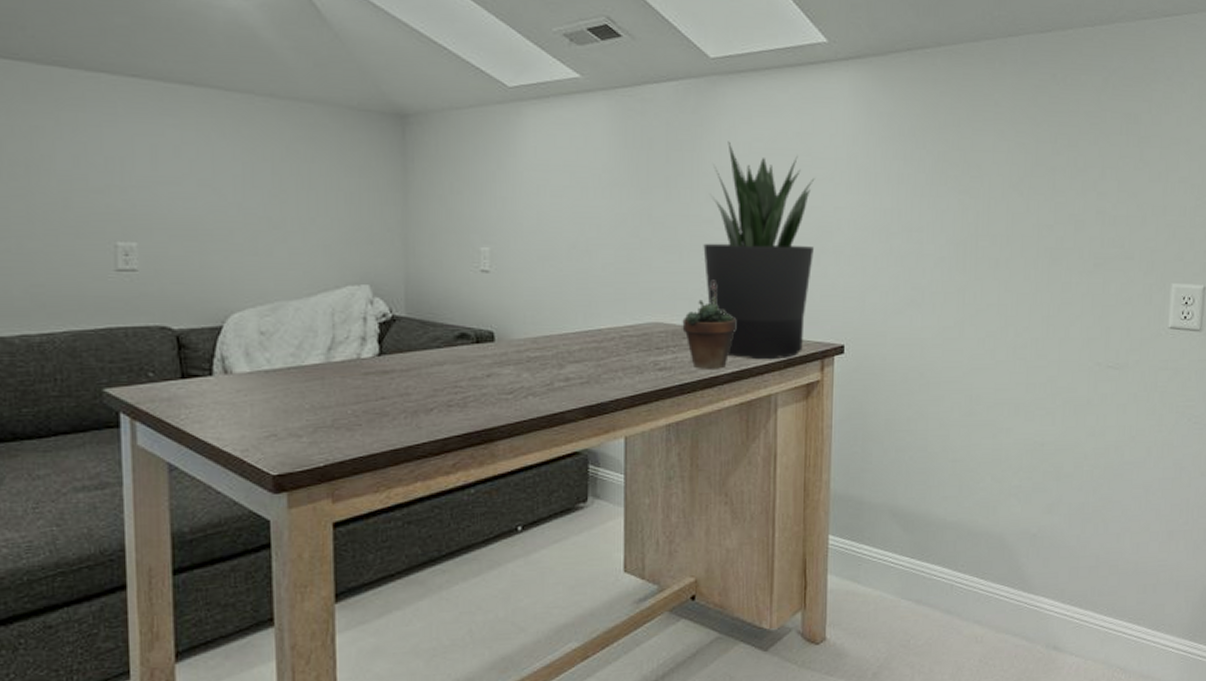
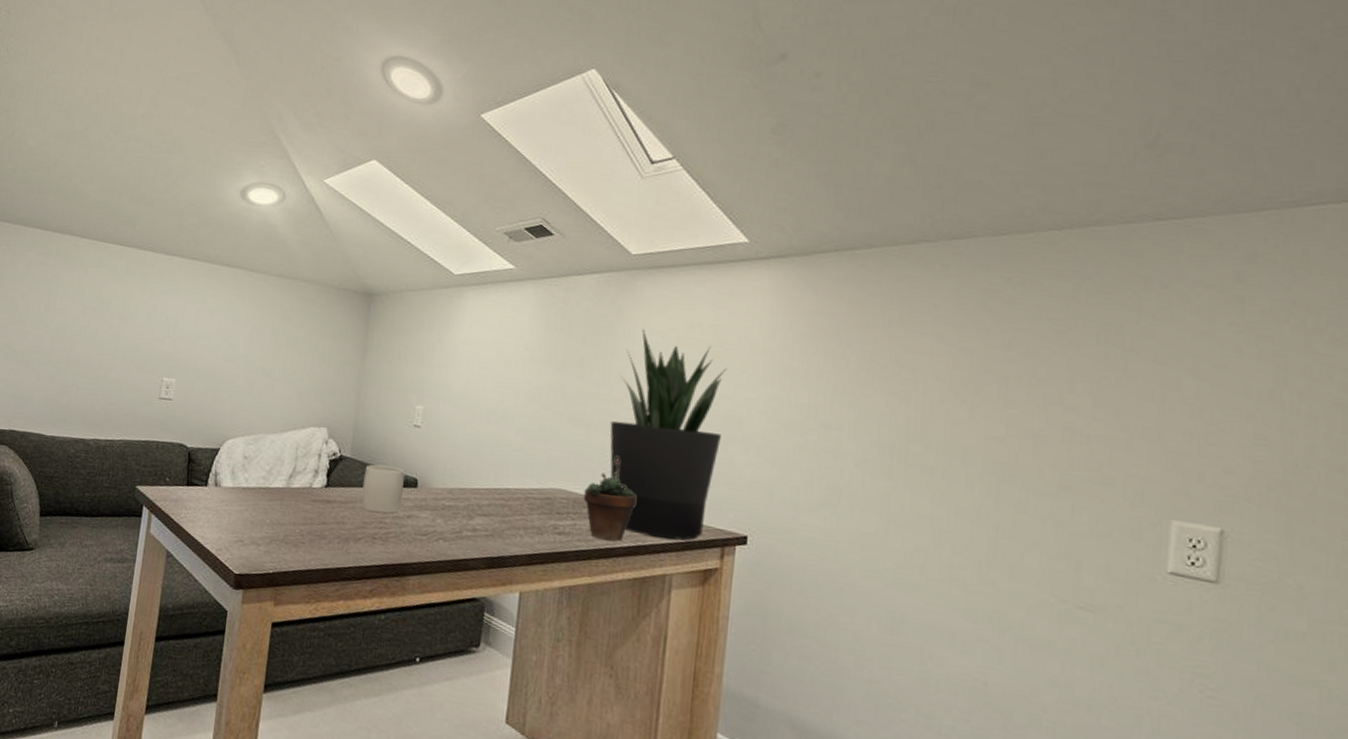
mug: none [426,321,477,376] -> present [362,464,405,514]

